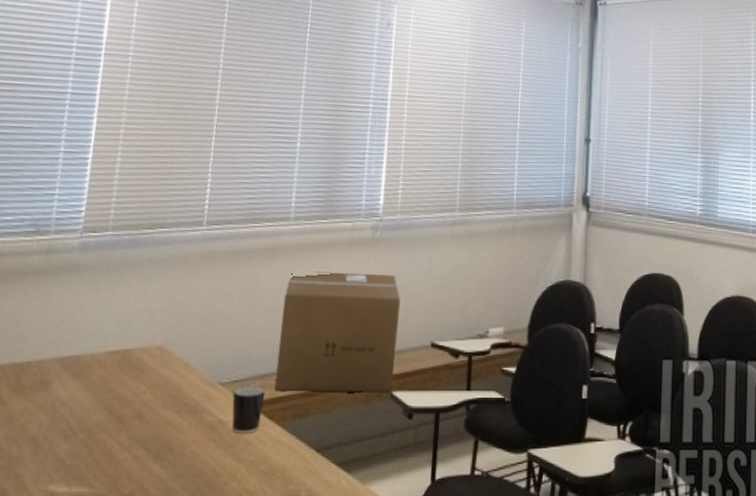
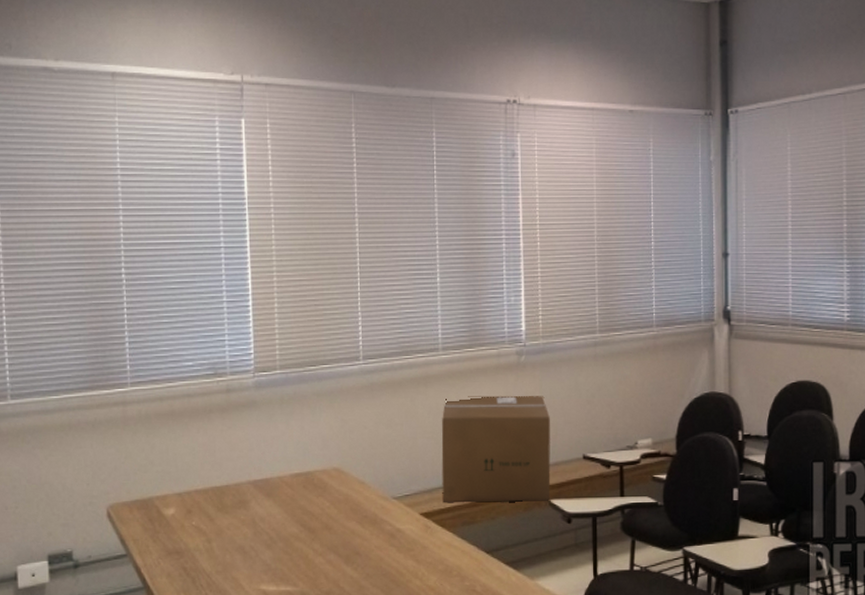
mug: present [231,386,266,434] -> none [406,499,435,540]

